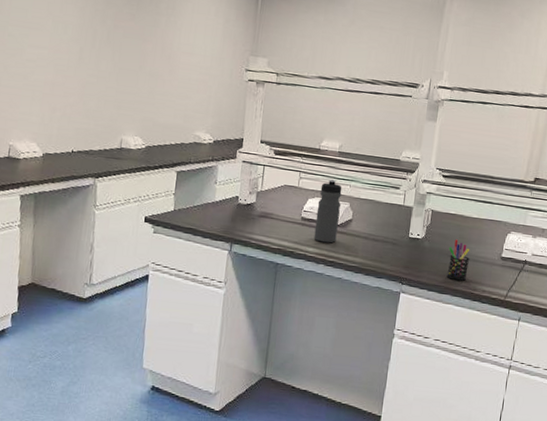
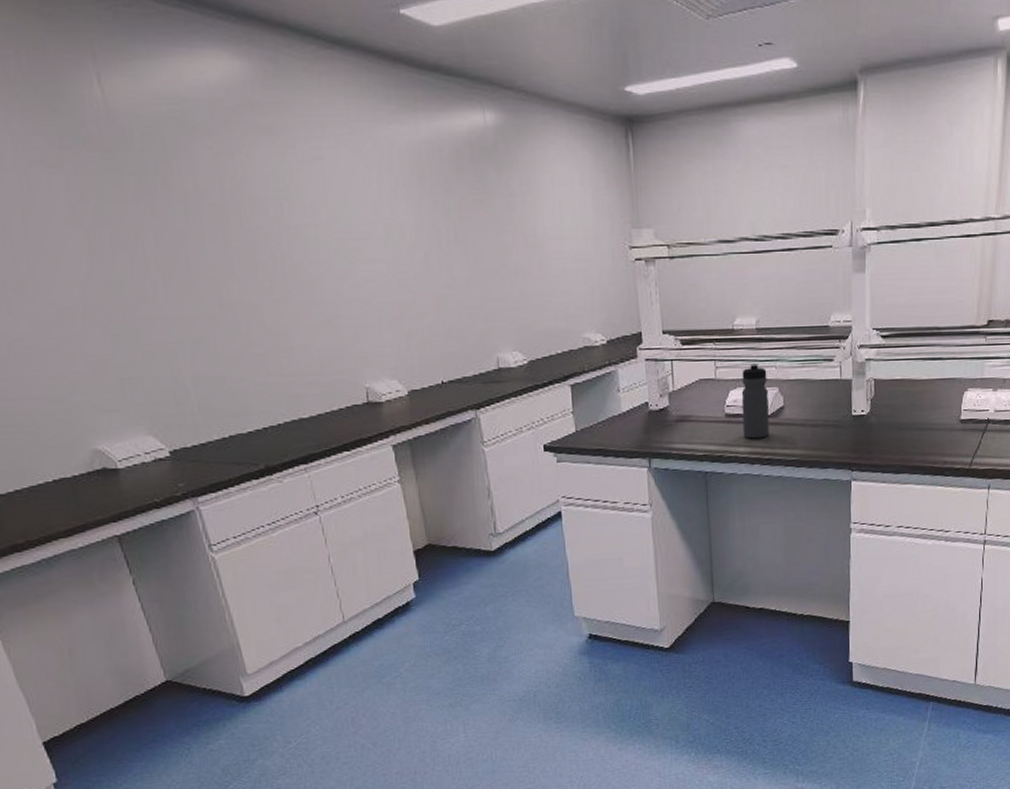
pen holder: present [446,239,470,282] -> none [899,408,925,457]

